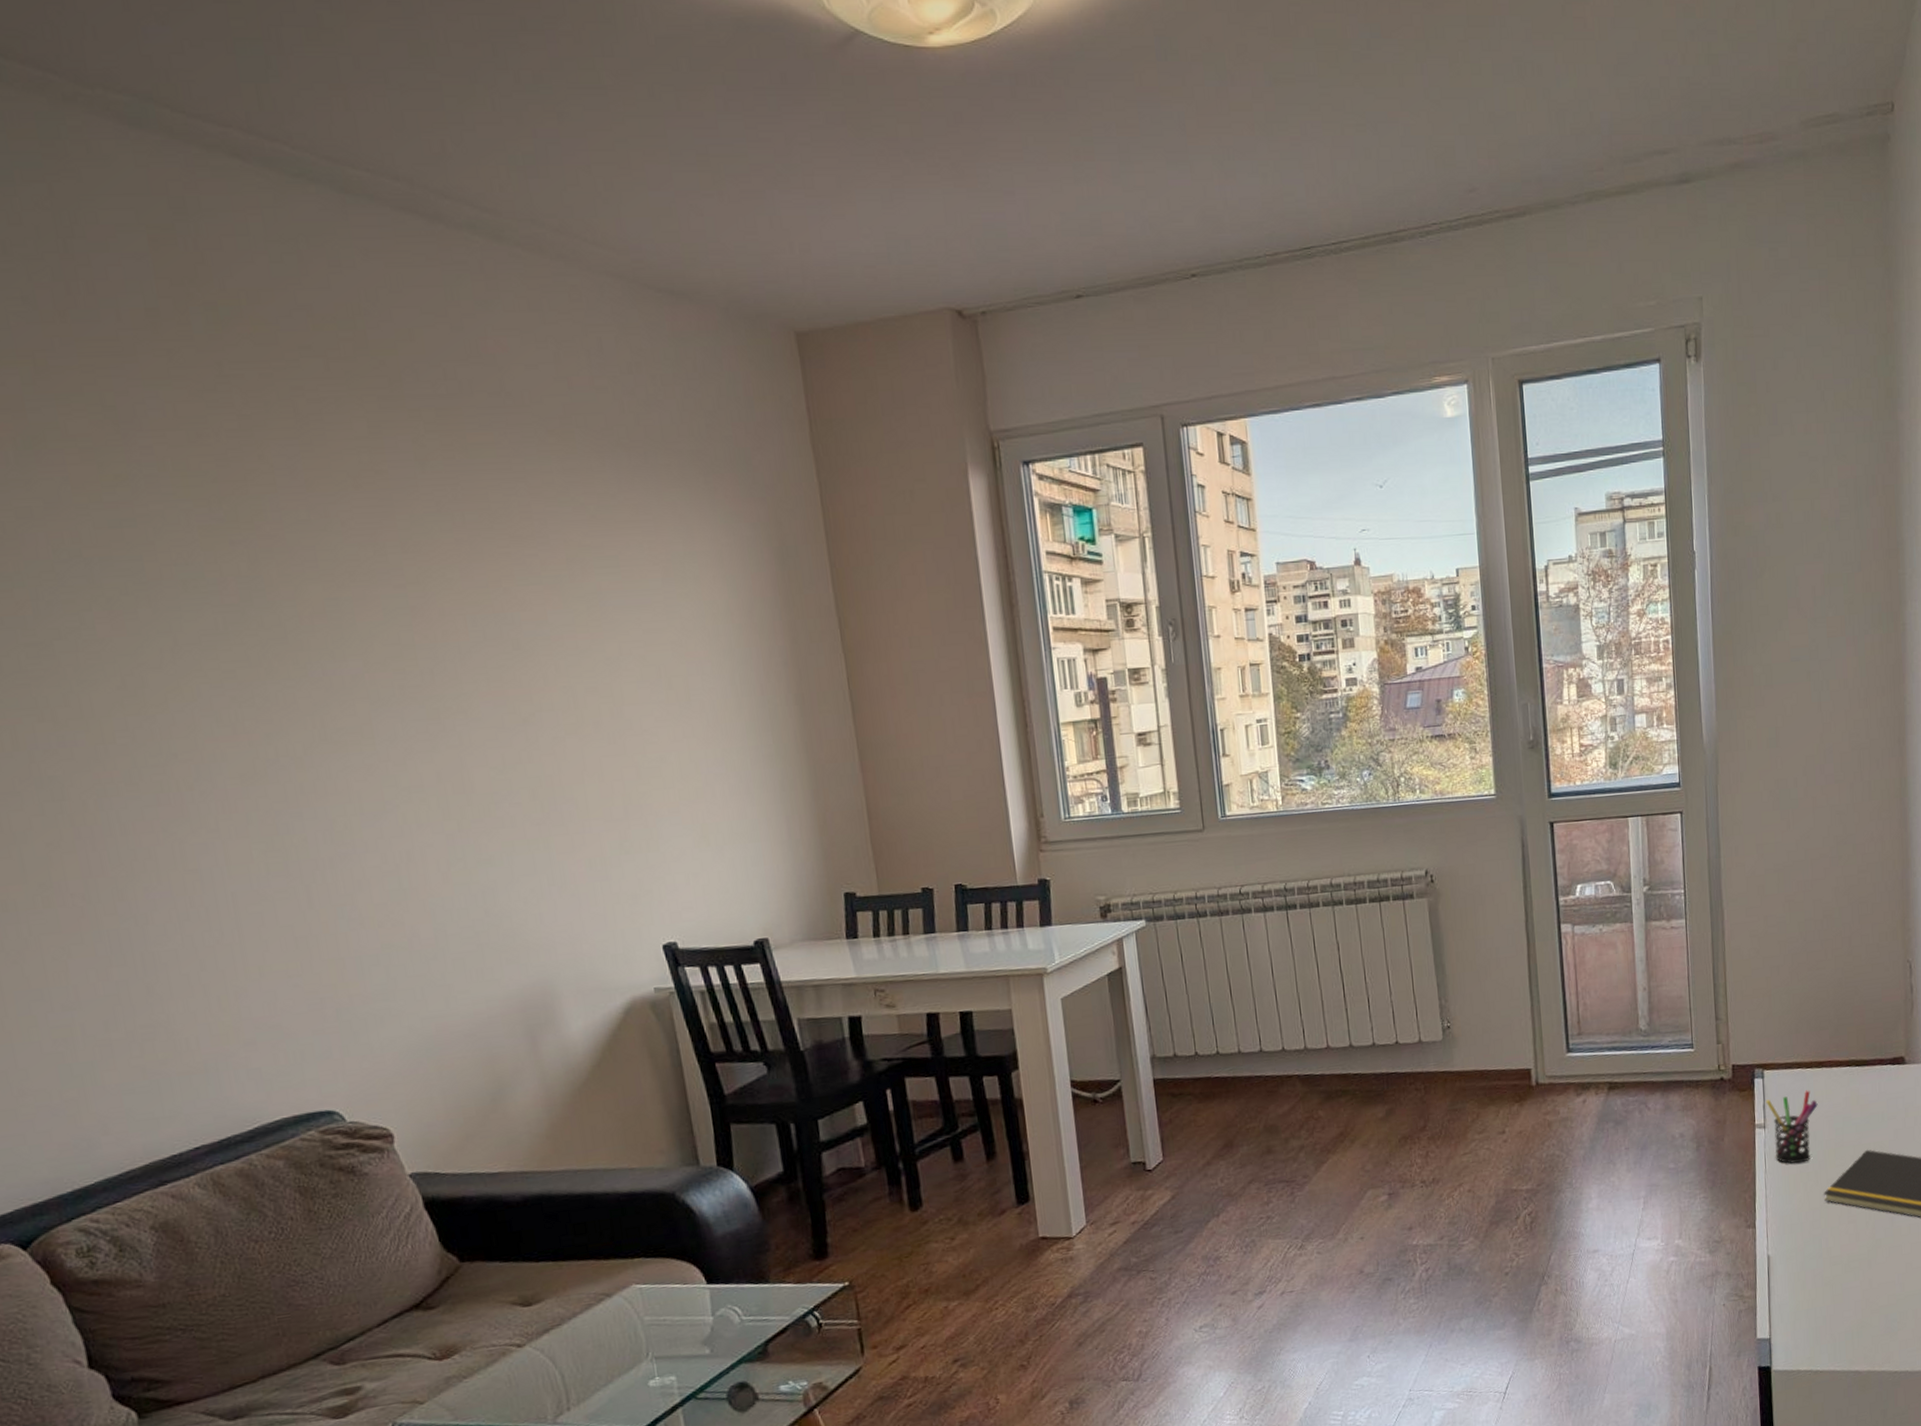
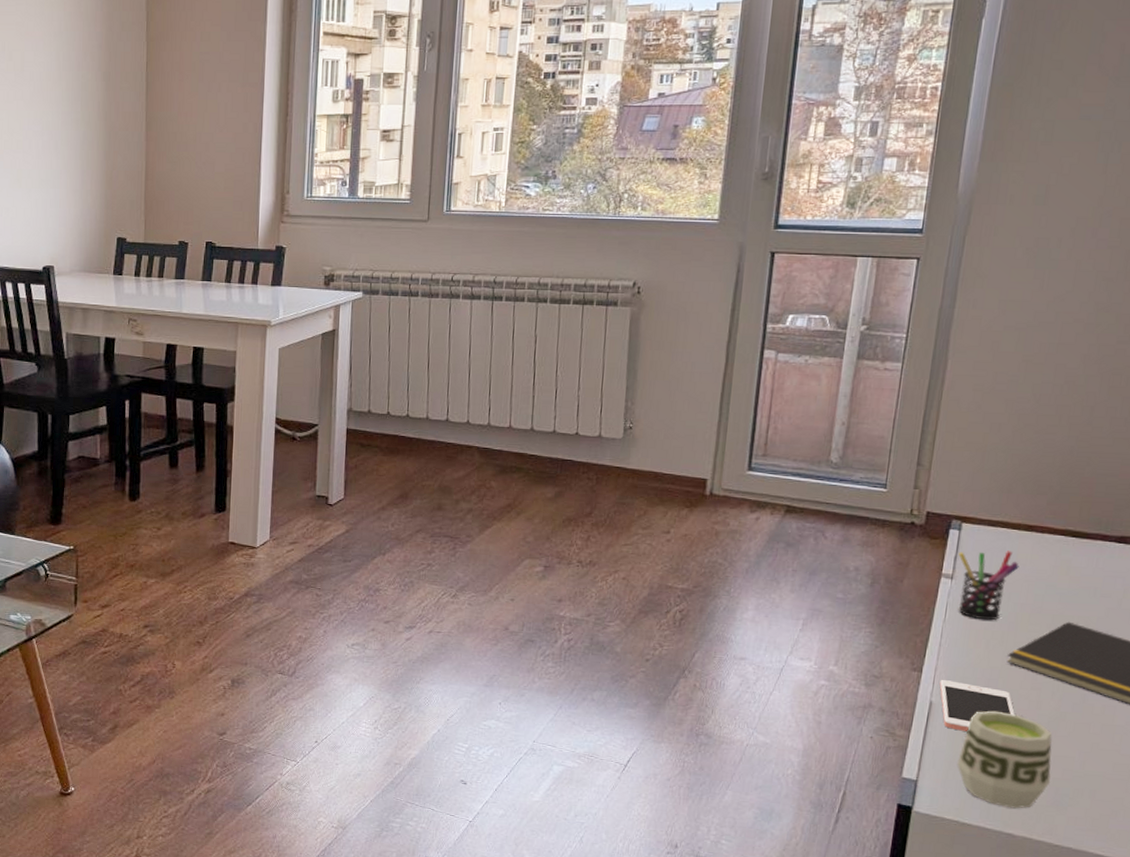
cell phone: none [1772,1229,1839,1279] -> present [939,680,1015,731]
cup: none [1801,1250,1880,1346] -> present [957,711,1053,809]

